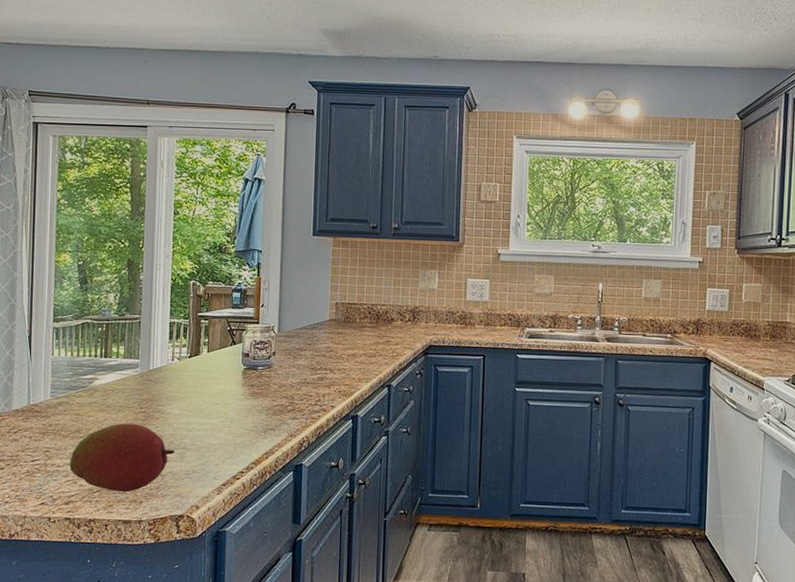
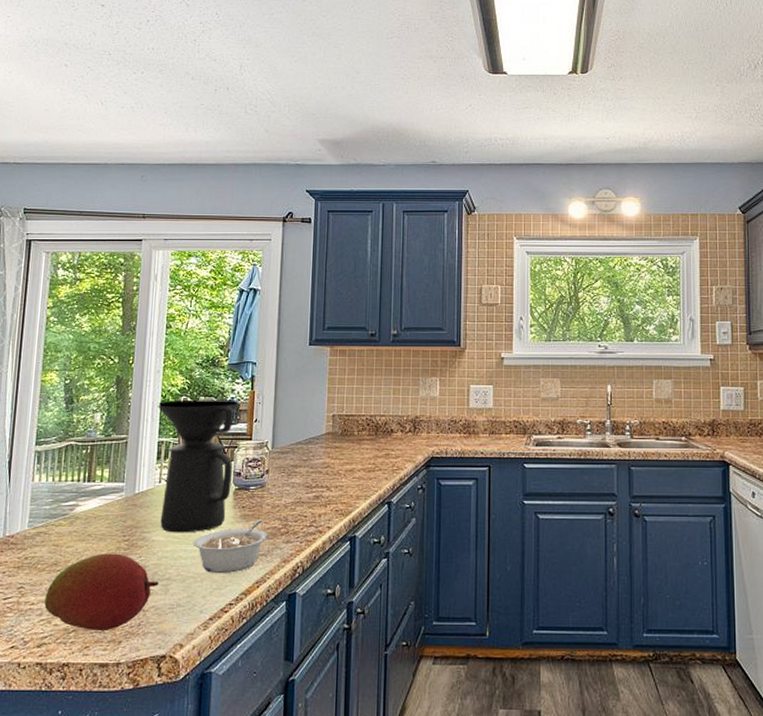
coffee maker: none [169,284,246,407] -> present [158,399,239,533]
legume: none [205,397,275,445] -> present [193,519,268,574]

